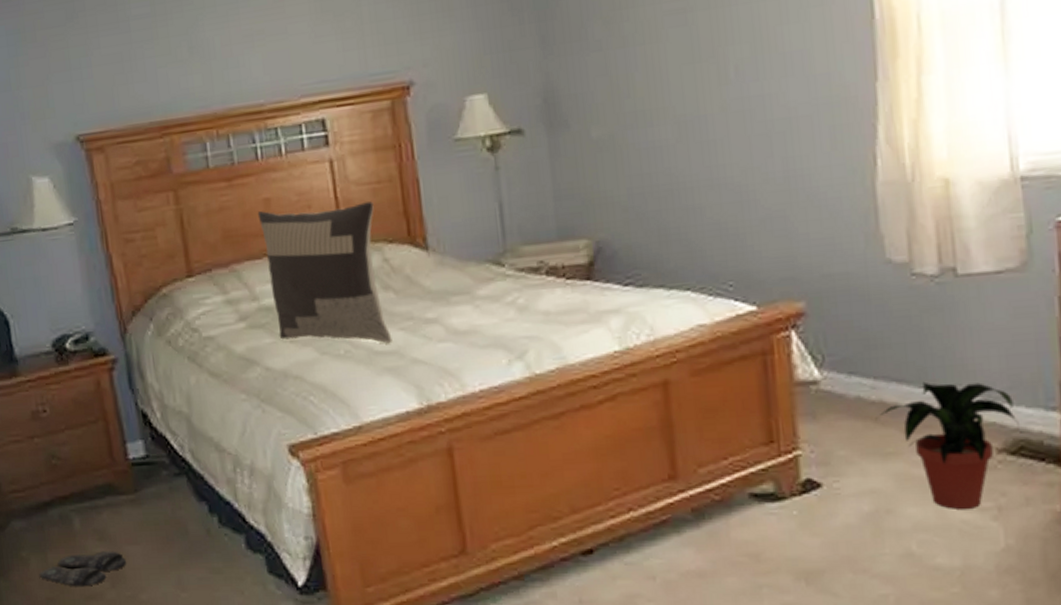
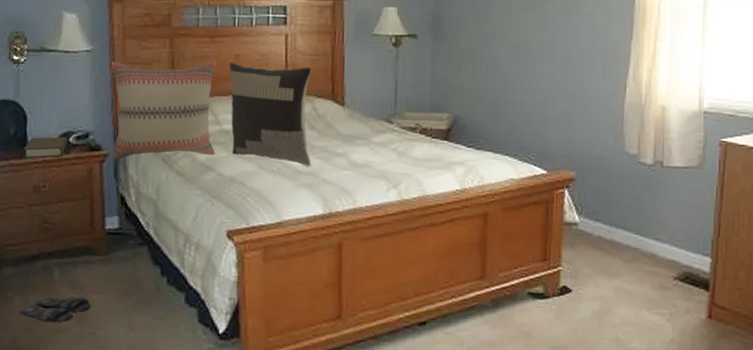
book: none [12,342,65,377] -> present [24,137,68,158]
pillow: none [102,213,257,366] -> present [111,61,216,160]
potted plant: present [875,381,1019,509] -> none [608,230,687,313]

